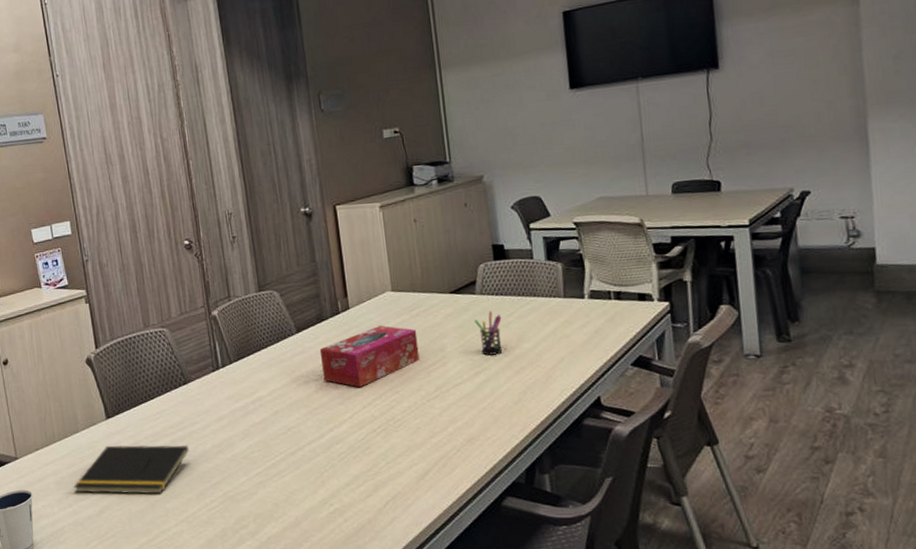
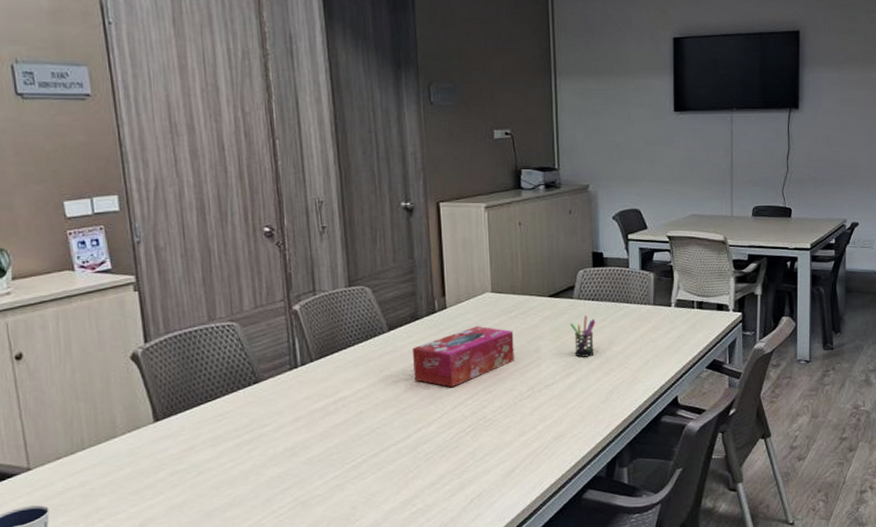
notepad: present [74,445,189,494] -> none [107,449,256,506]

